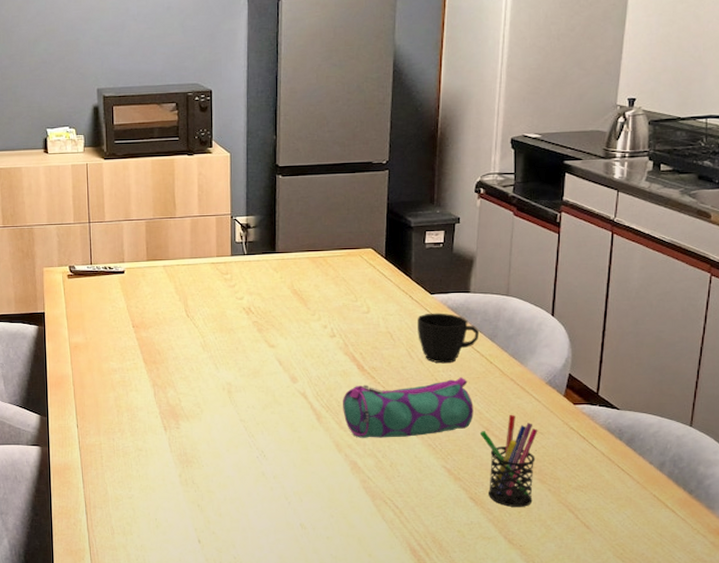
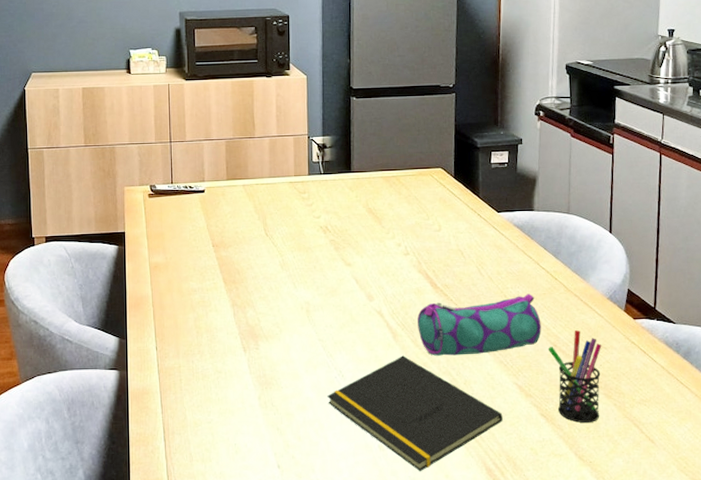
notepad: none [249,437,430,551] -> present [327,355,503,472]
cup: present [418,313,480,364] -> none [486,230,544,280]

